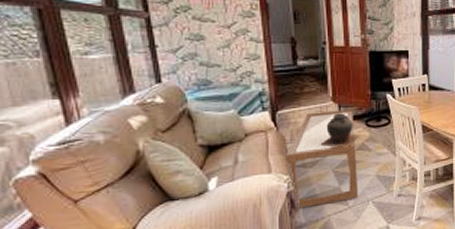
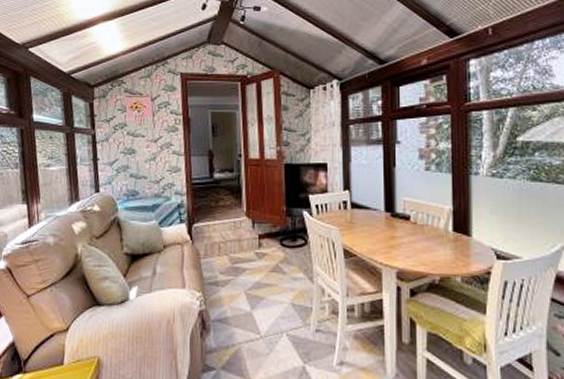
coffee table: present [286,109,359,209] -> none [199,225,272,331]
ceramic pot: present [320,113,362,147] -> none [233,229,276,267]

